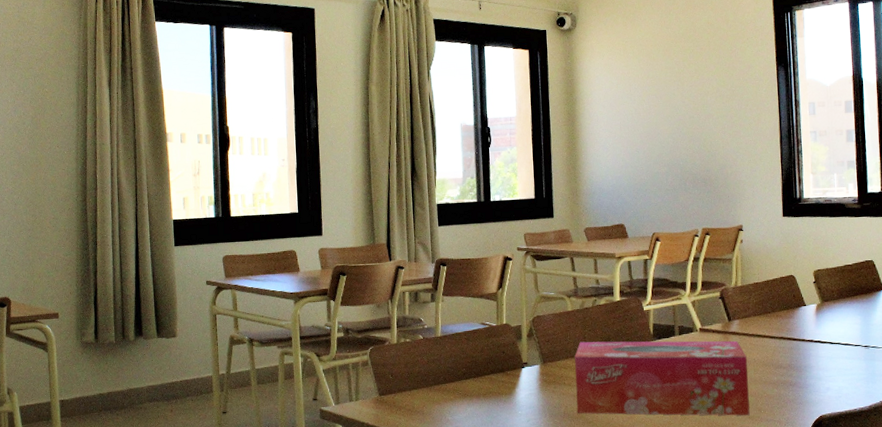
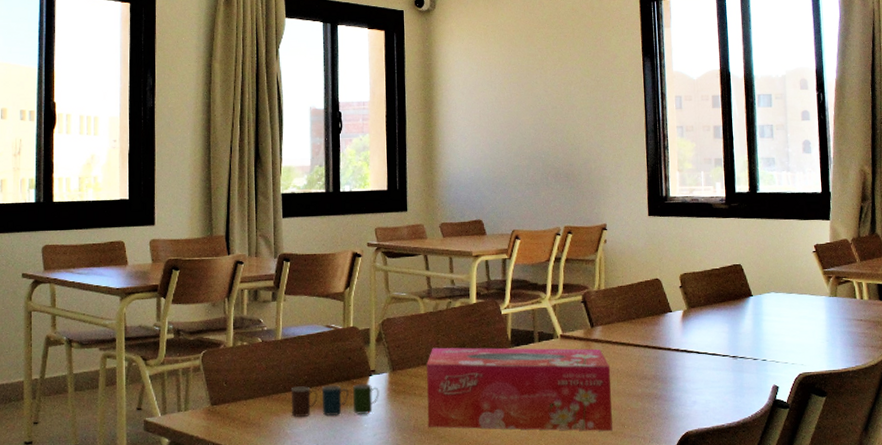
cup: none [451,375,532,405] -> present [291,384,379,417]

